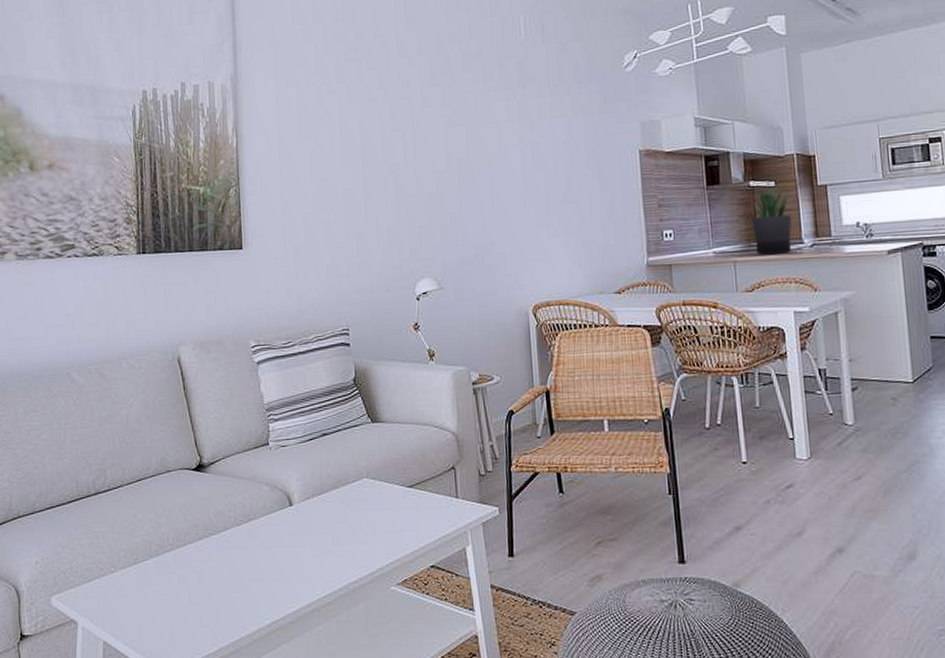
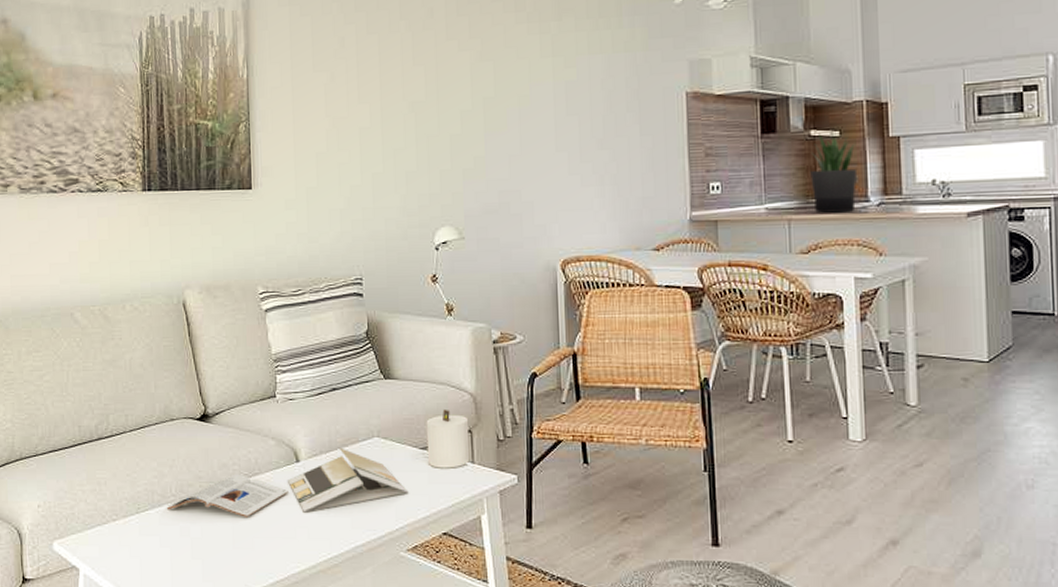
magazine: none [165,521,283,562] -> present [167,475,288,517]
brochure: none [282,489,397,554] -> present [288,447,409,513]
candle: none [412,448,454,505] -> present [426,409,470,468]

